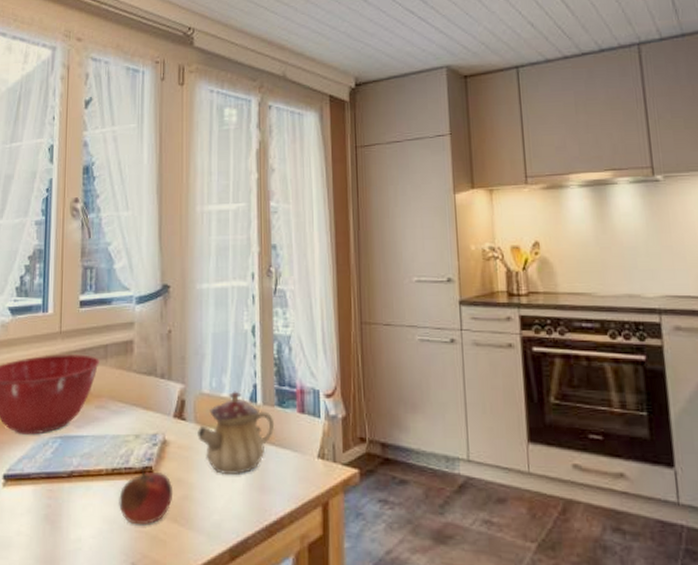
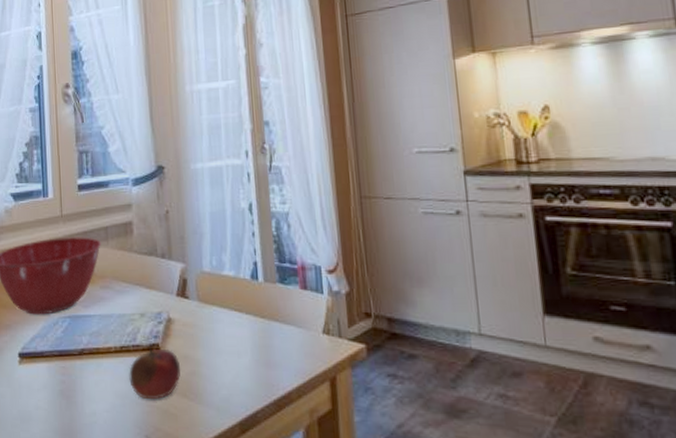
teapot: present [198,391,275,474] -> none [201,269,278,350]

